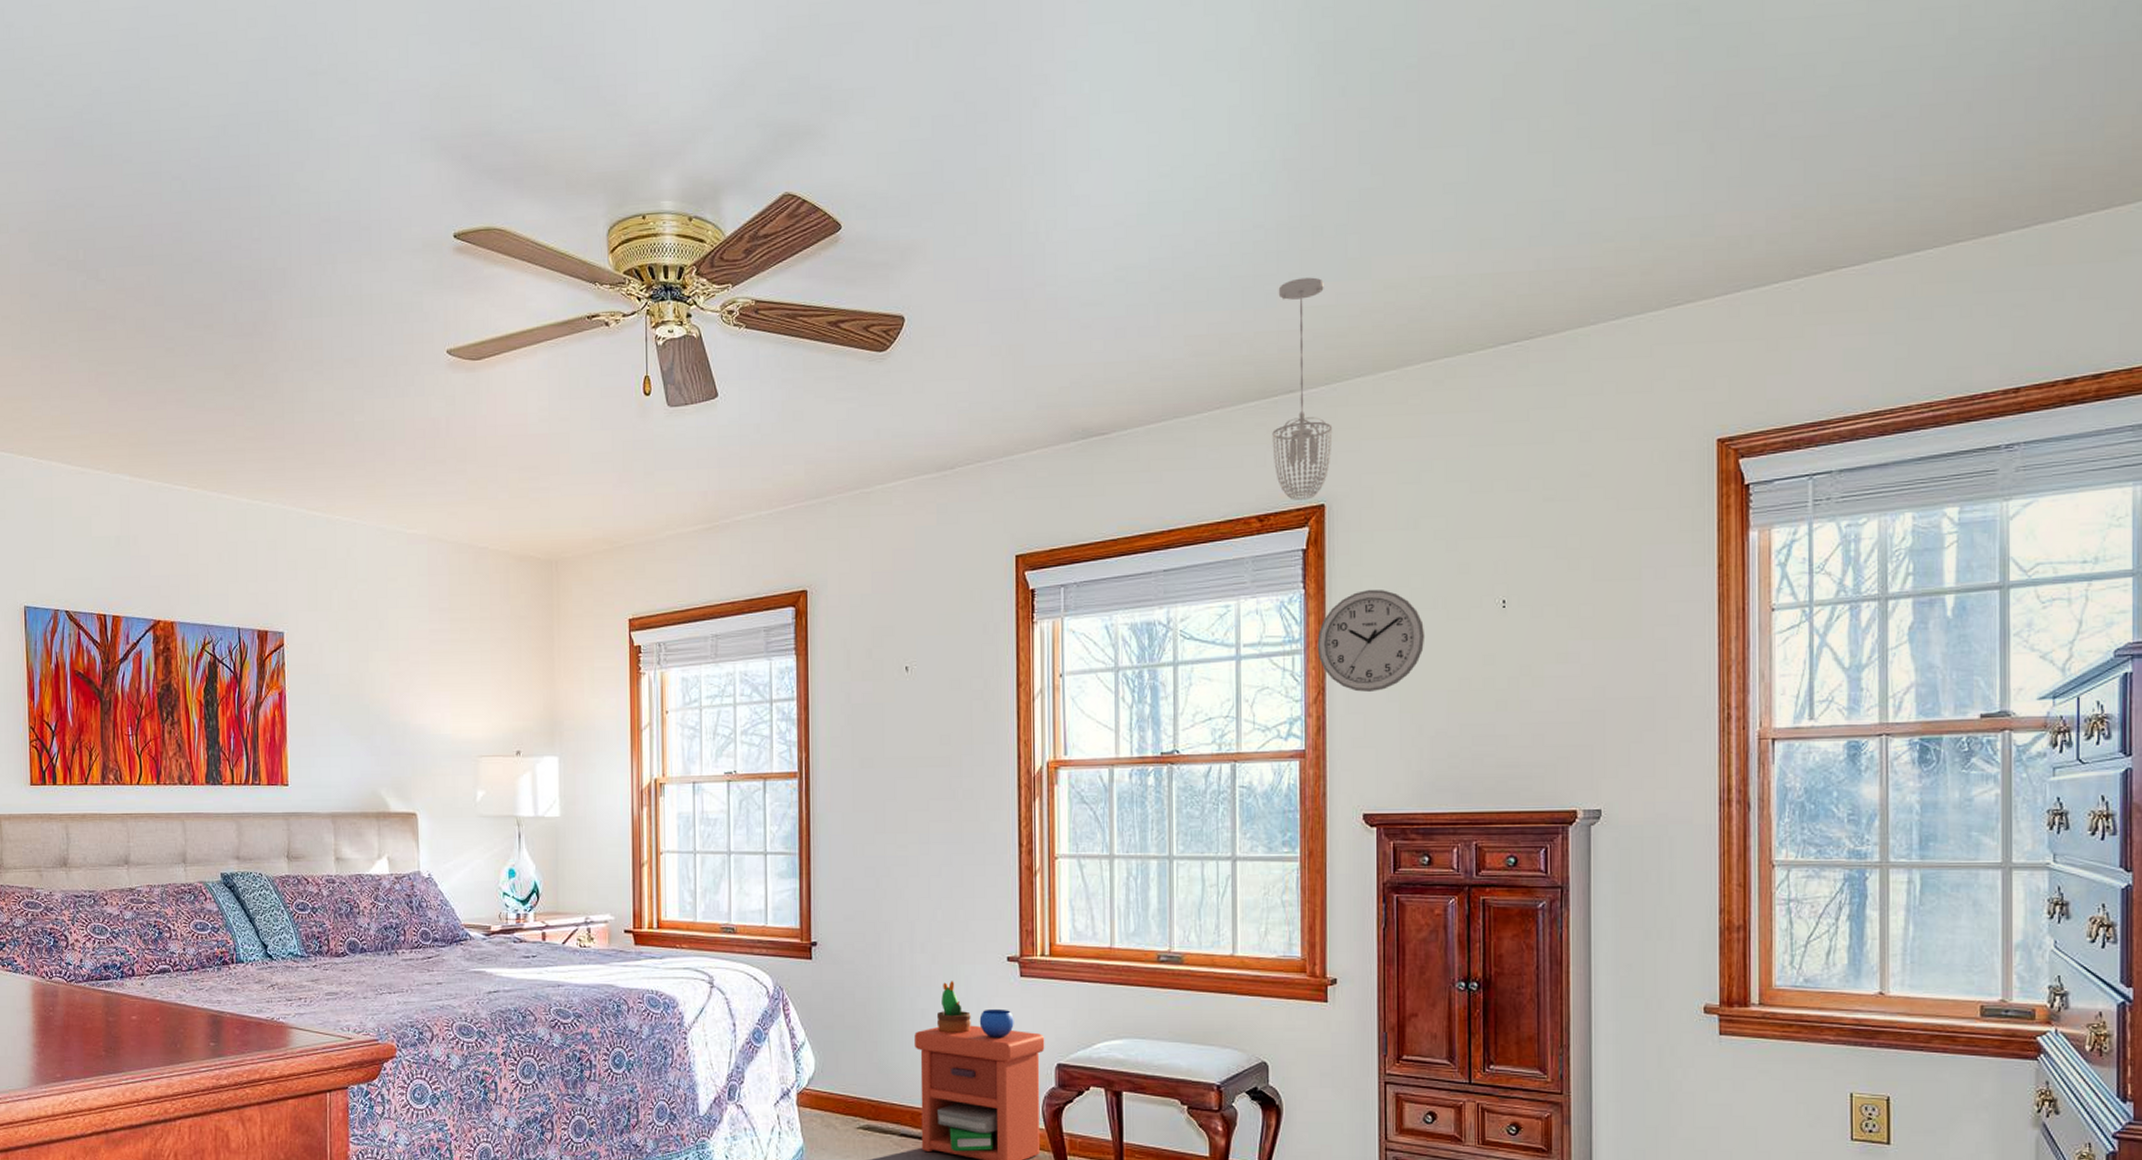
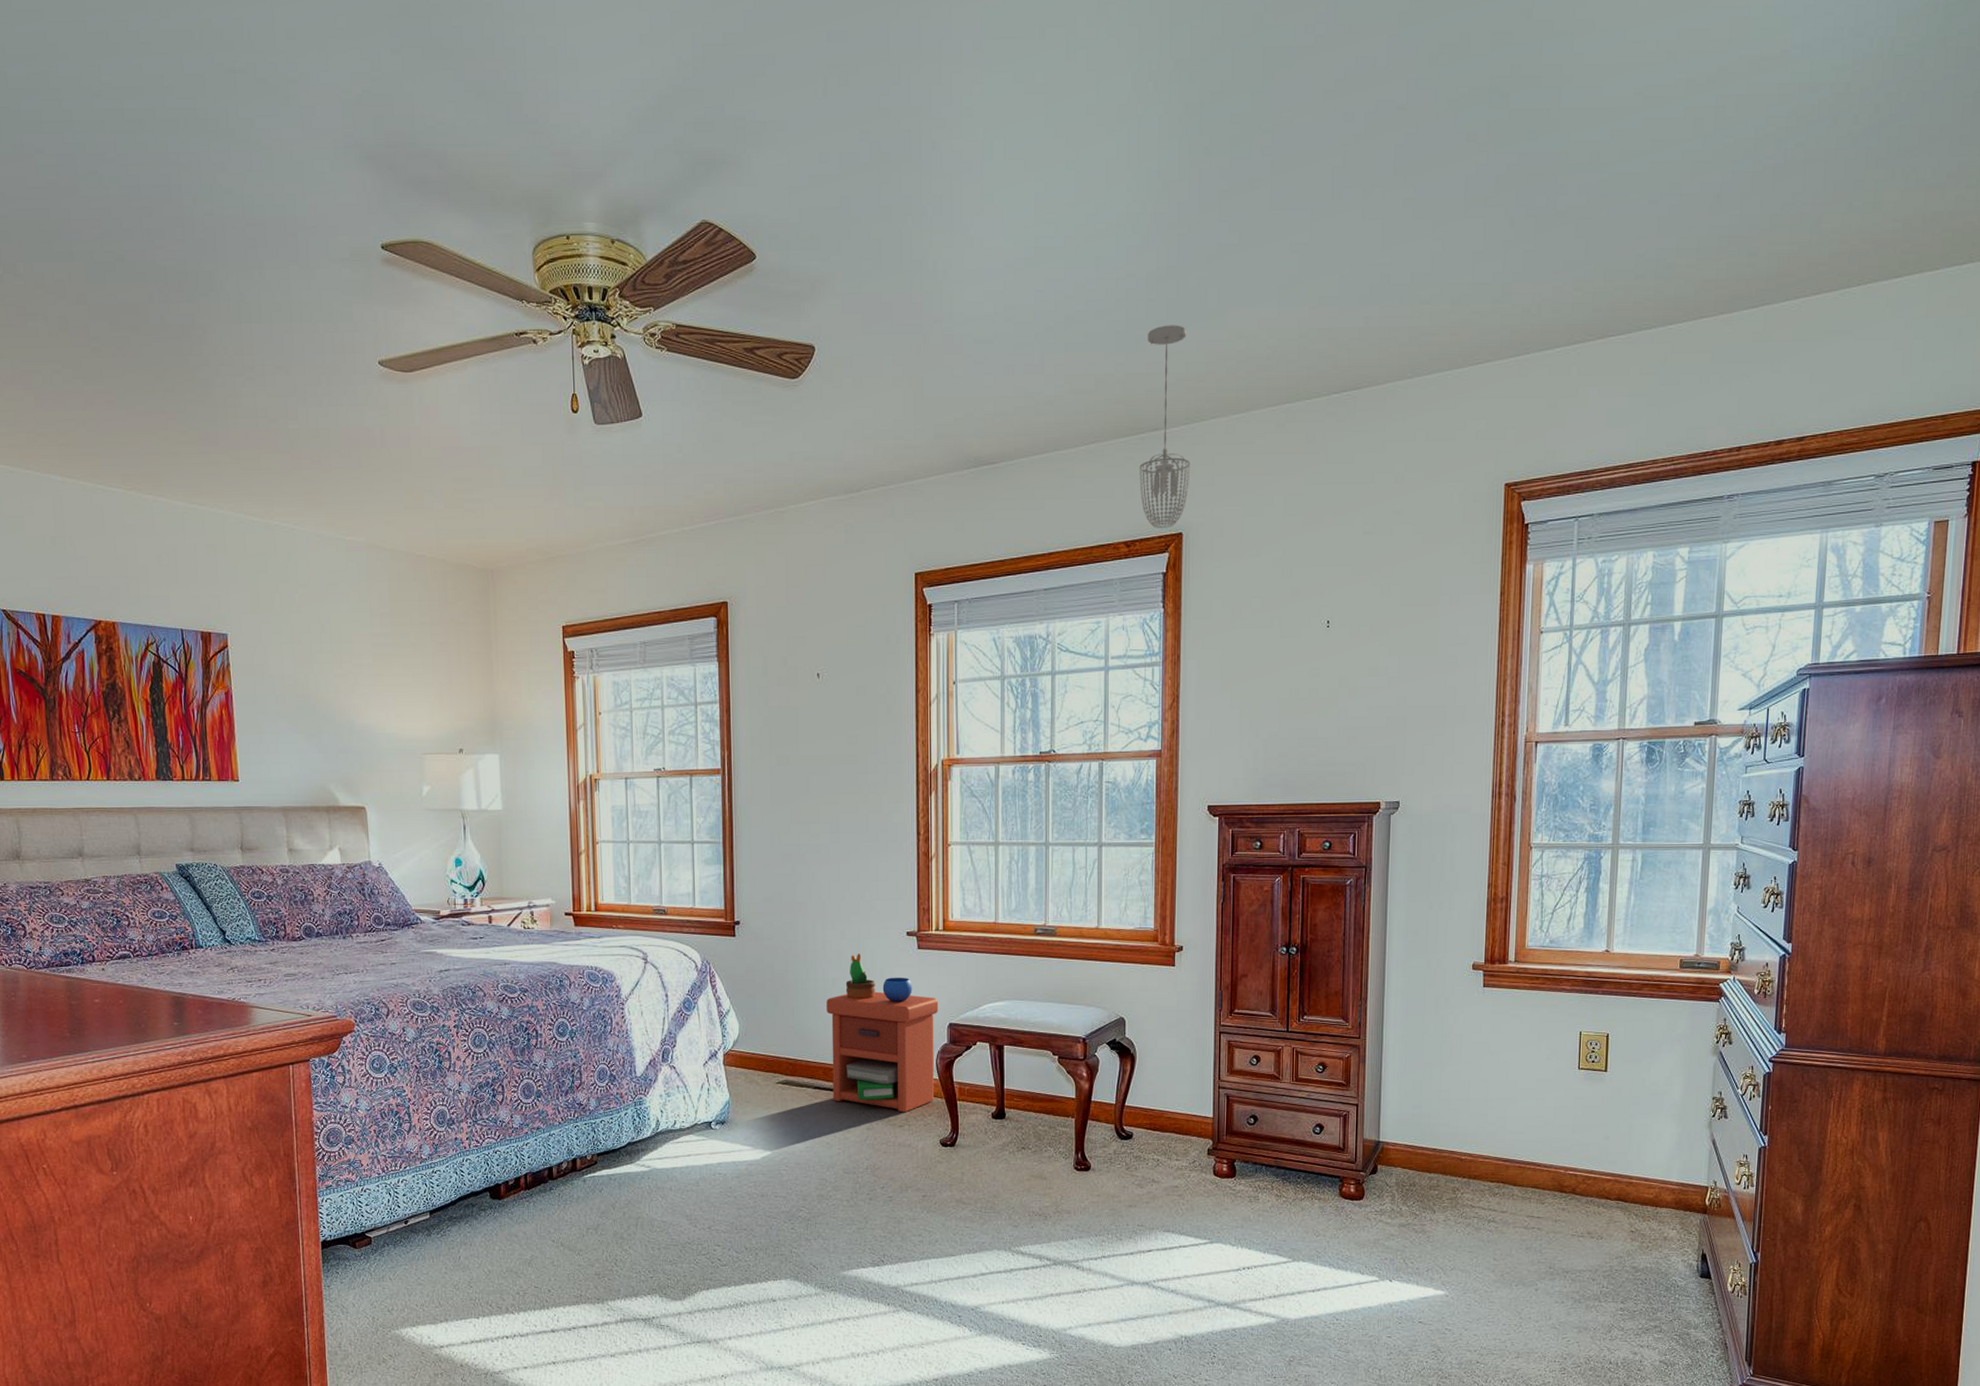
wall clock: present [1317,589,1425,692] -> none [1173,609,1263,699]

